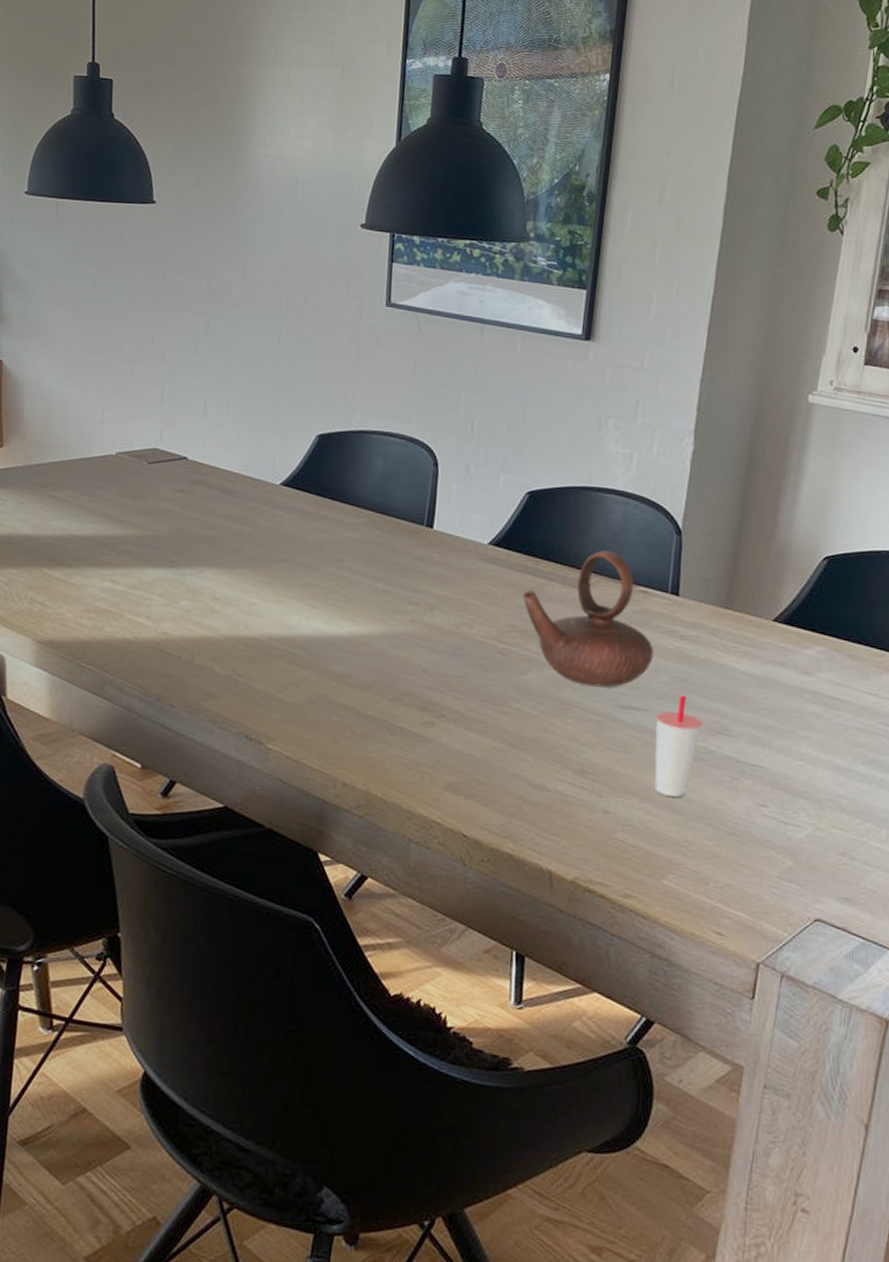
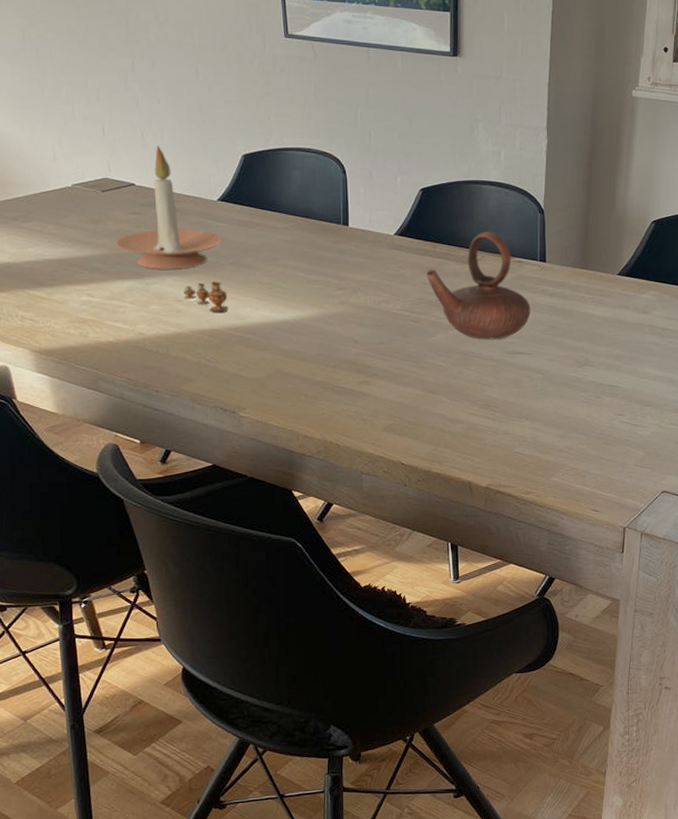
candle holder: none [153,416,280,561] -> present [115,145,223,269]
vase: none [222,579,274,618] -> present [183,281,229,312]
cup: present [654,695,703,797] -> none [537,339,572,416]

